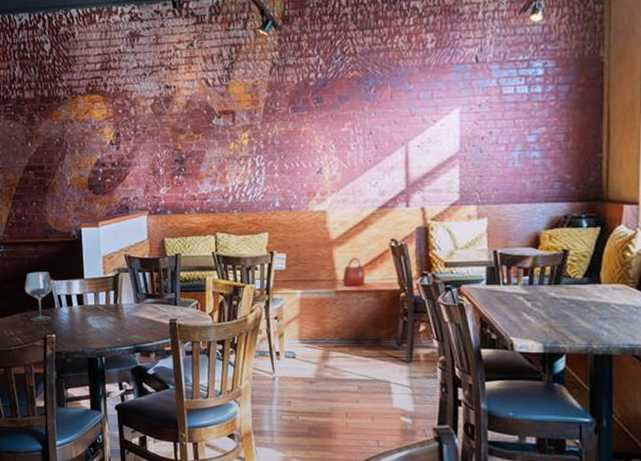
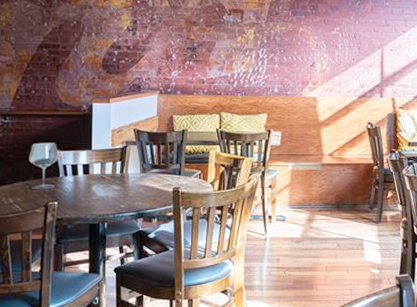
handbag: present [343,257,364,286] -> none [328,136,346,160]

